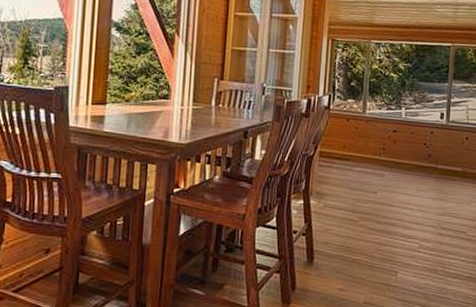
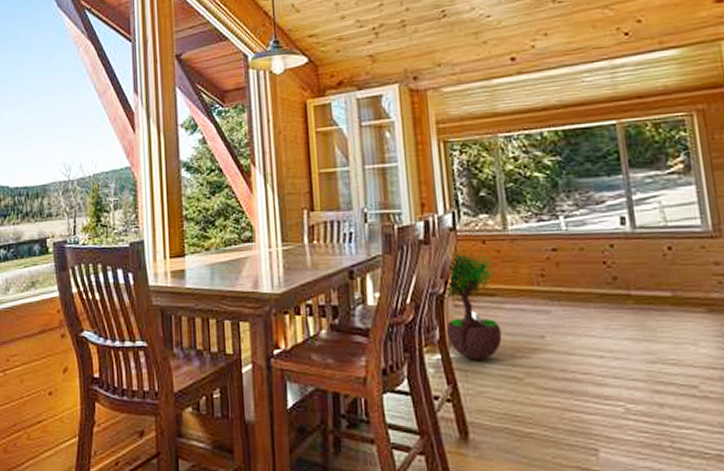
potted tree: none [310,124,355,206] -> present [442,249,502,360]

